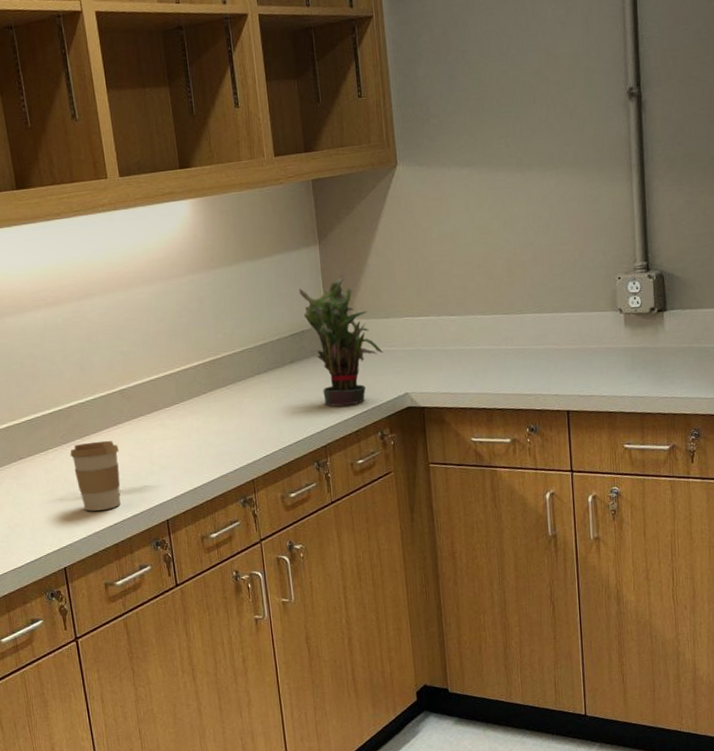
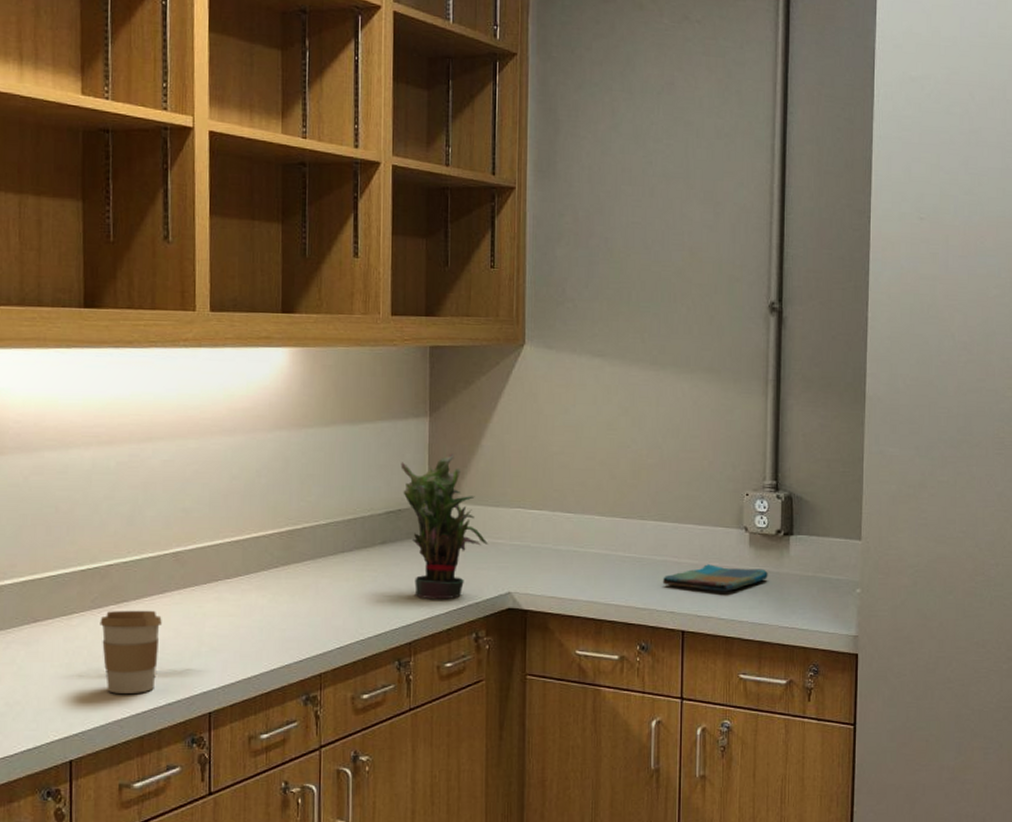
dish towel: none [545,346,645,372] -> present [663,564,768,592]

